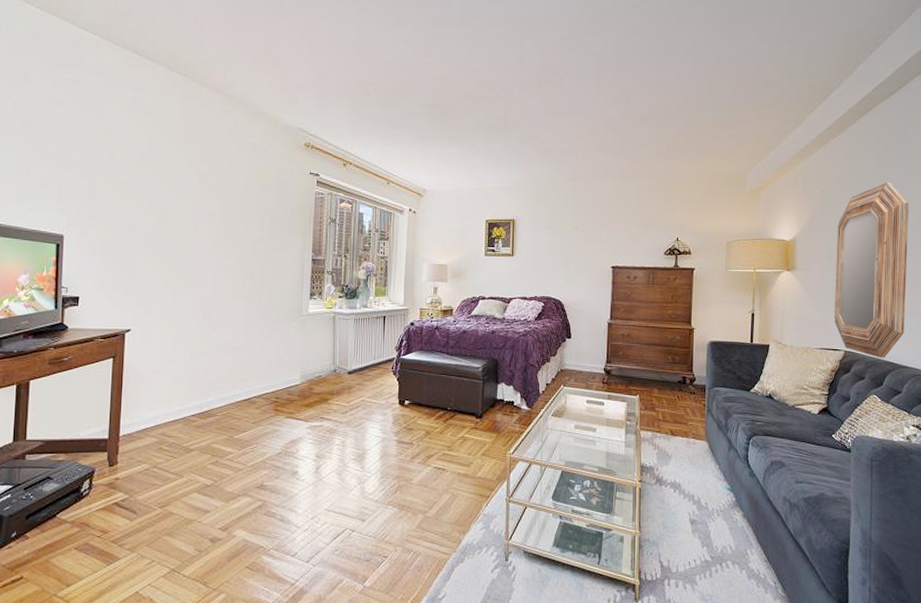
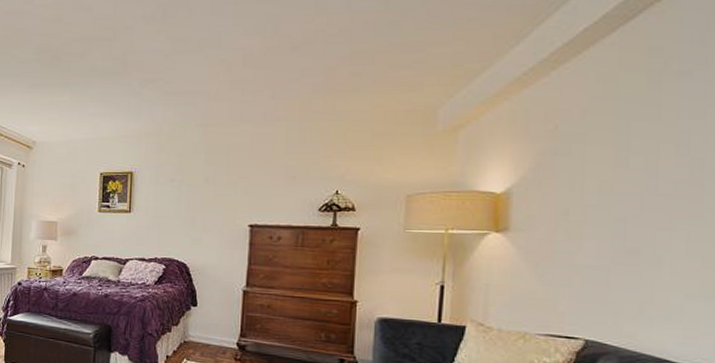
home mirror: present [834,182,909,358] -> none [569,111,704,353]

